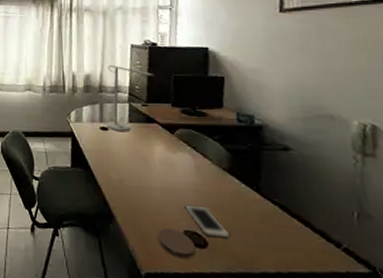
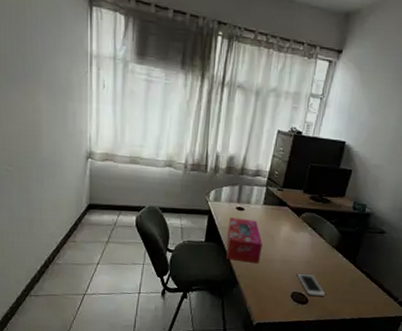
tissue box: none [93,138,136,192] -> present [226,217,263,263]
desk lamp: present [106,65,155,132] -> none [242,149,294,213]
coaster: present [157,228,196,260] -> none [271,291,299,313]

